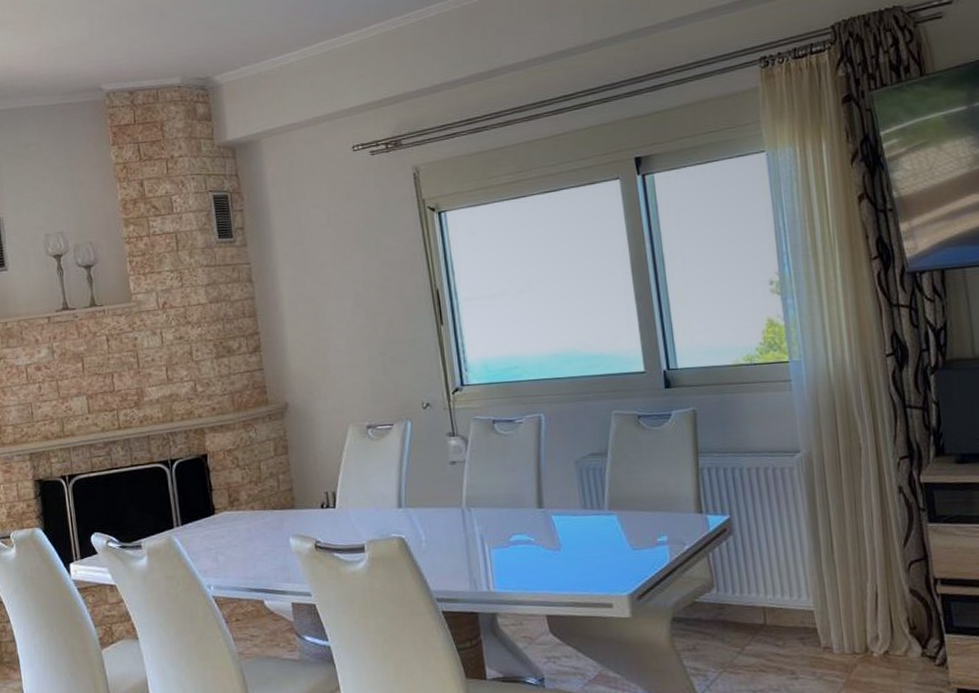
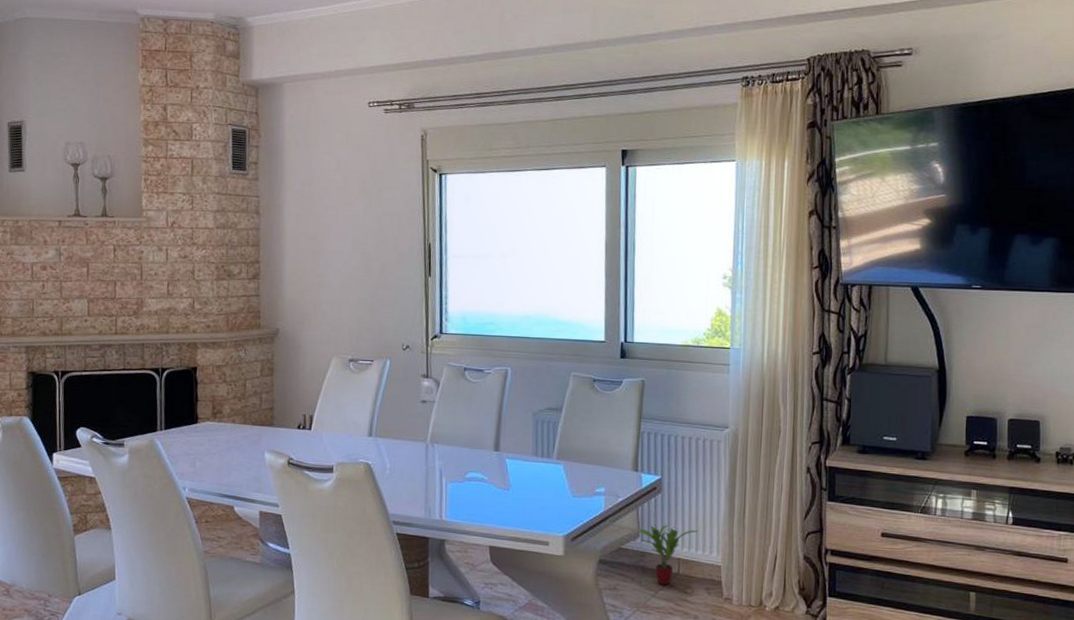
potted plant: none [712,566,782,640] -> present [638,522,699,586]

